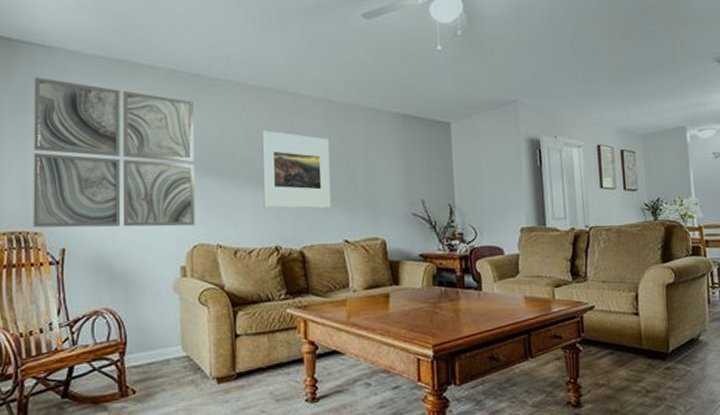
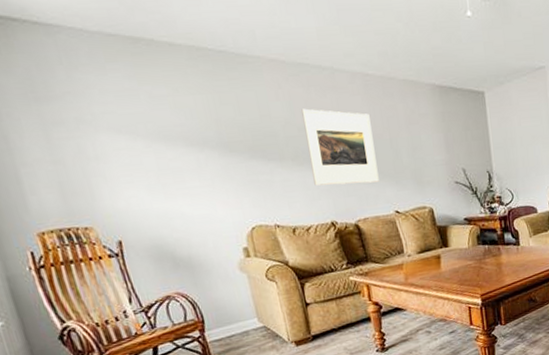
wall art: present [33,76,196,228] -> none [39,60,250,223]

